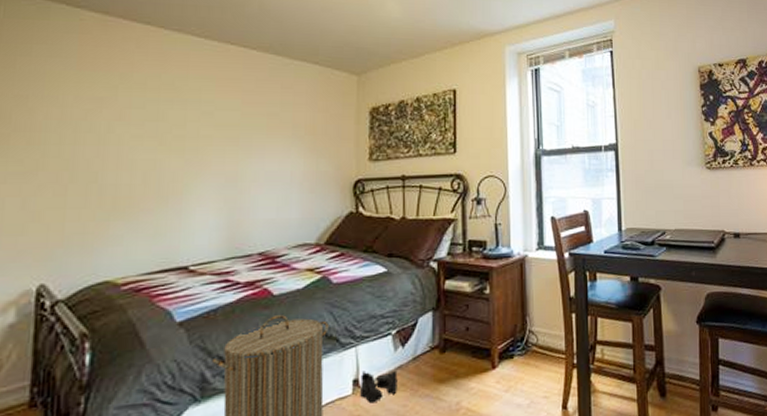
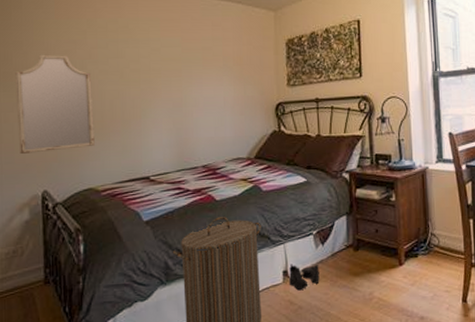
home mirror: none [9,112,120,237] -> present [14,54,95,154]

